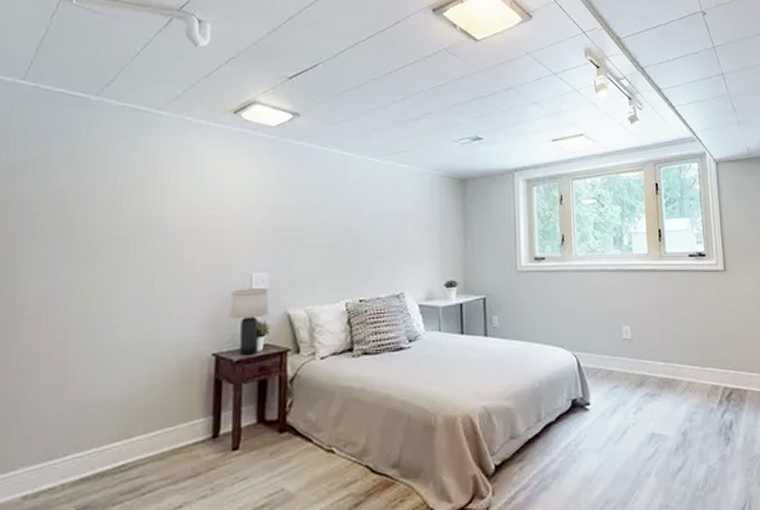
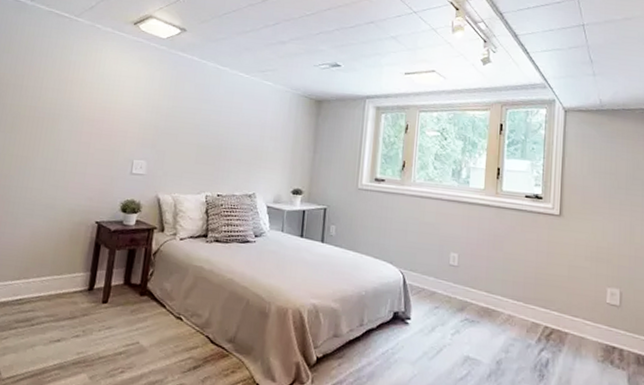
table lamp: present [228,288,269,357] -> none [111,171,144,228]

